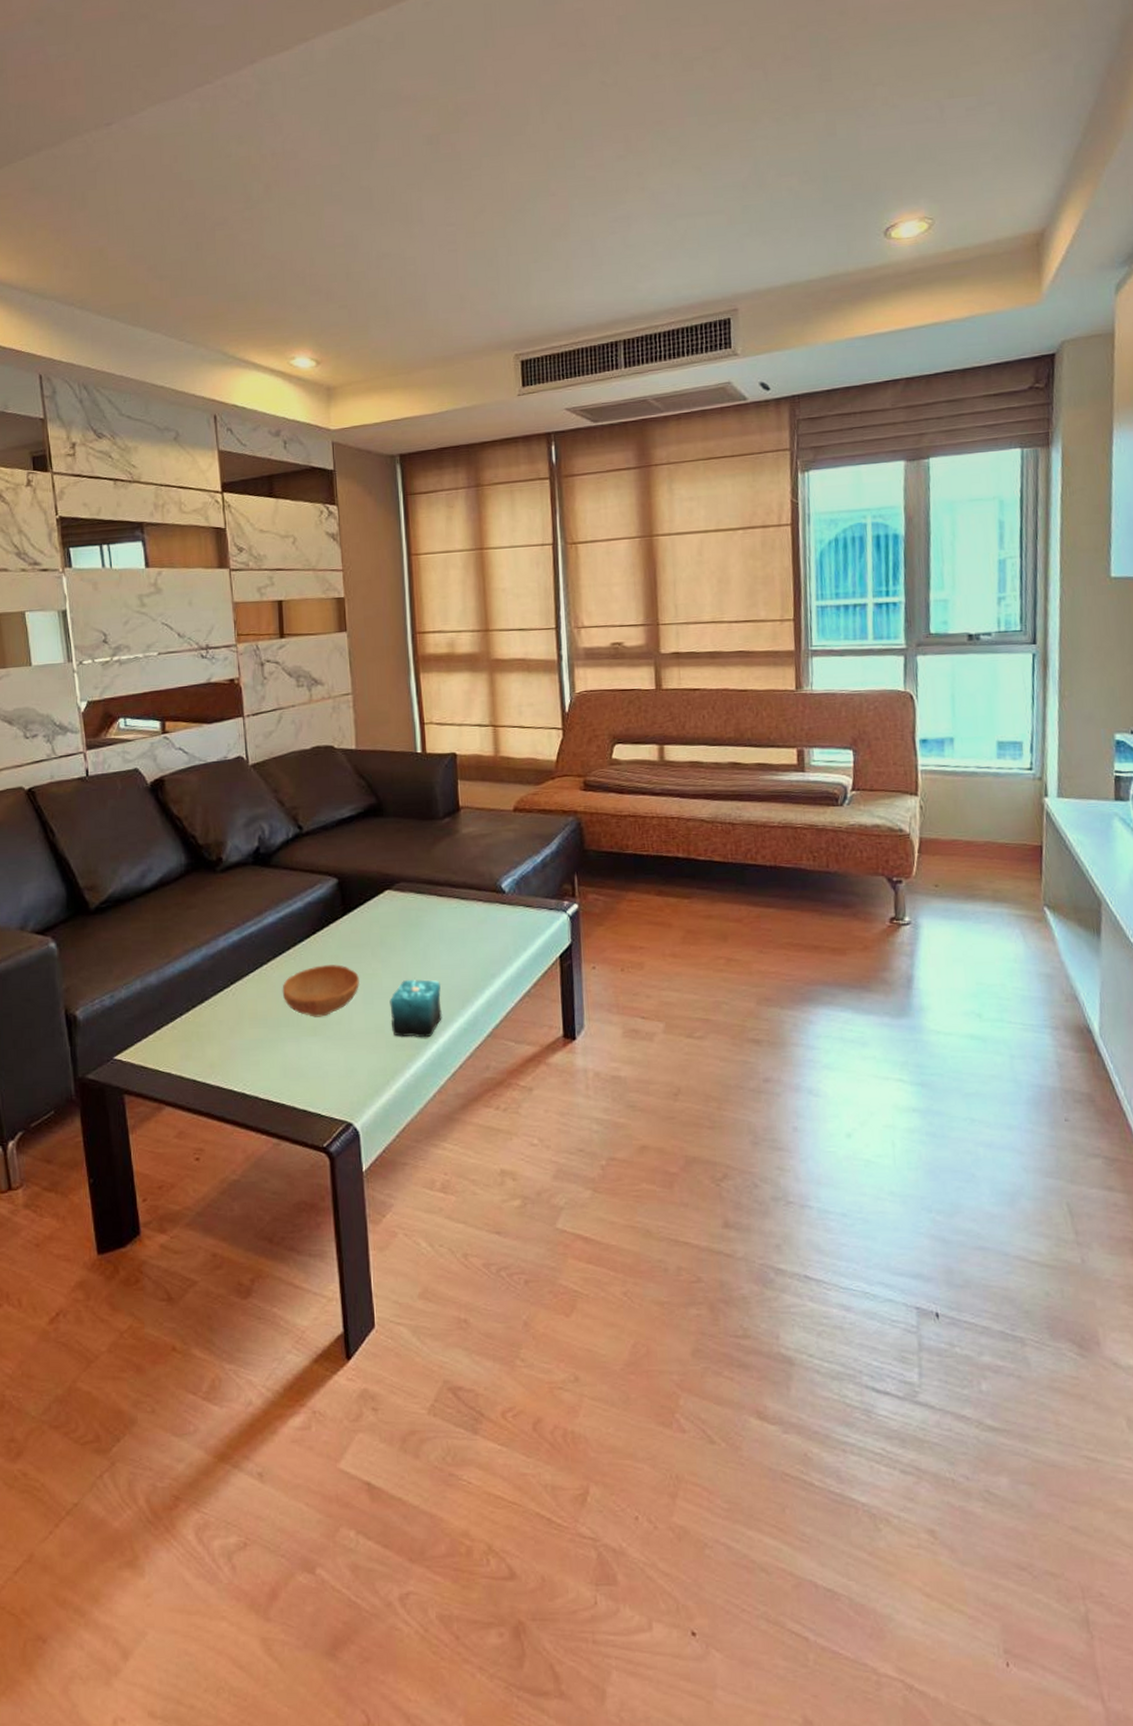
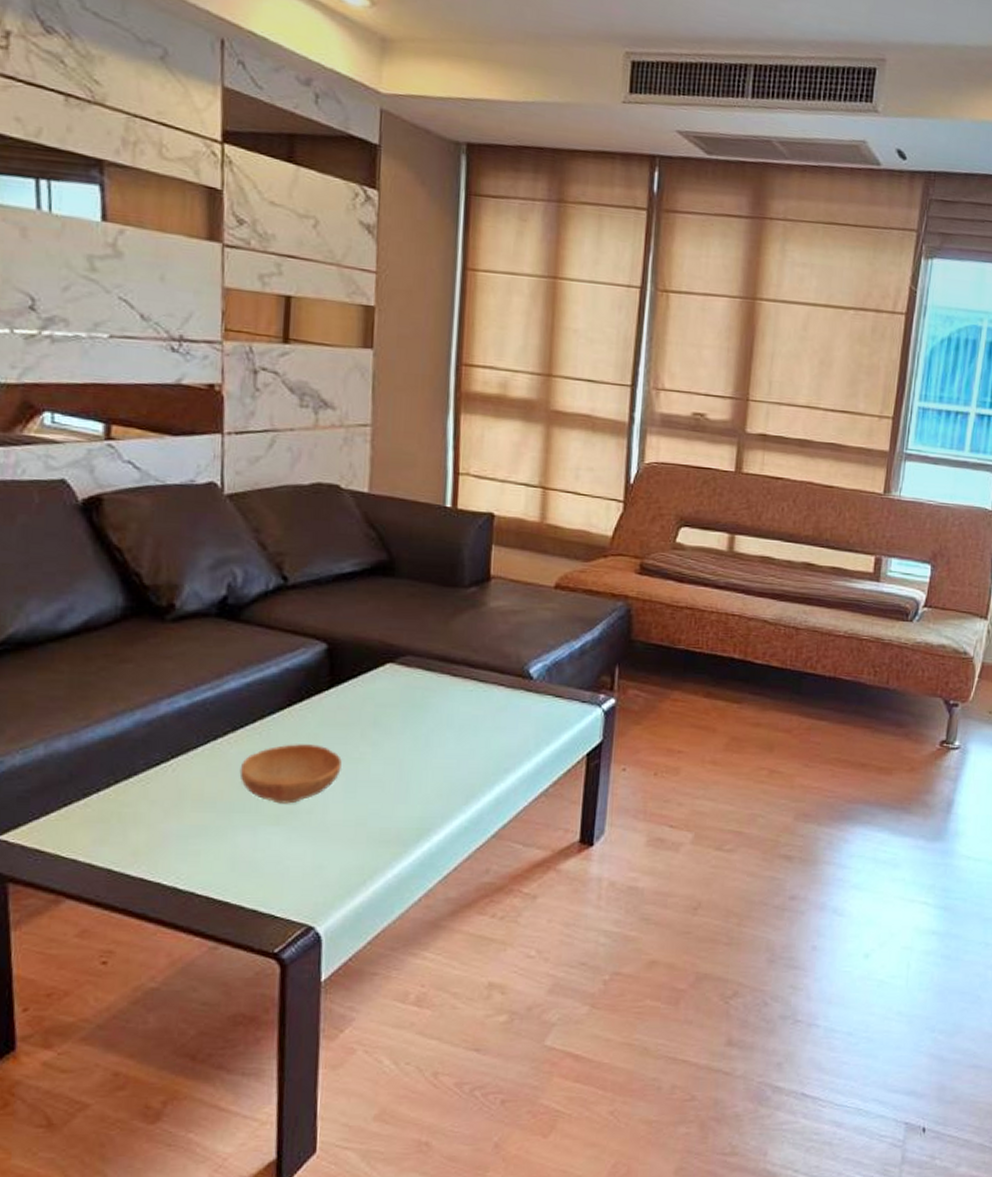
candle: present [389,979,442,1038] -> none [376,768,442,835]

